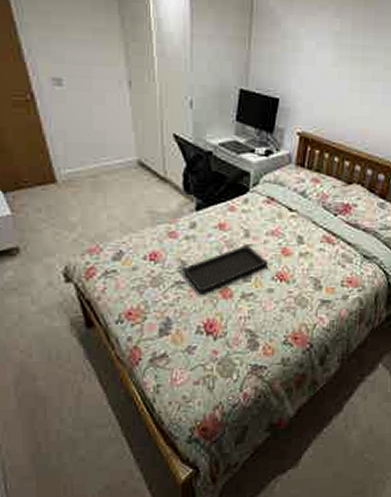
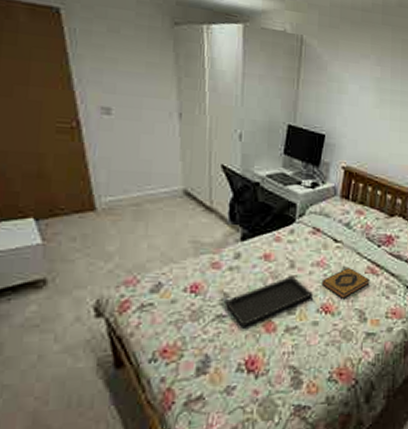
hardback book: none [276,237,326,268] -> present [321,268,370,300]

